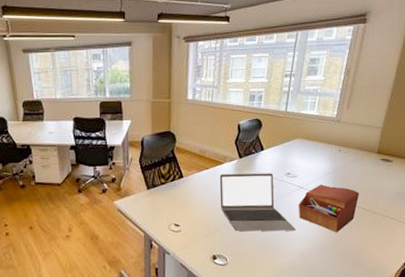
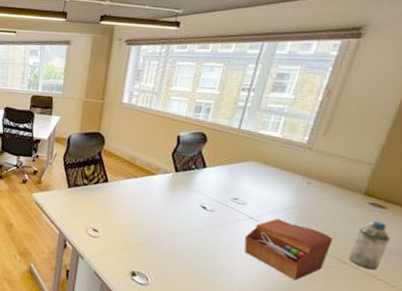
laptop: present [219,173,296,232] -> none [146,185,239,266]
water bottle: none [370,172,396,212] -> present [348,220,390,271]

